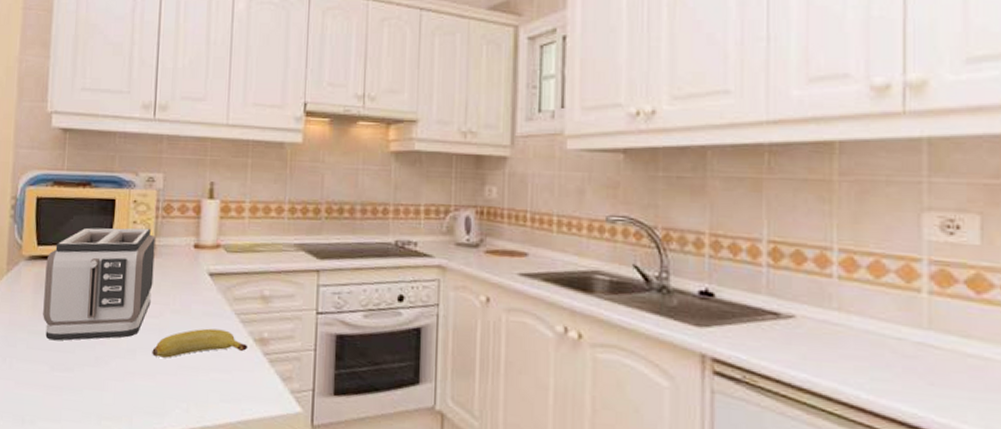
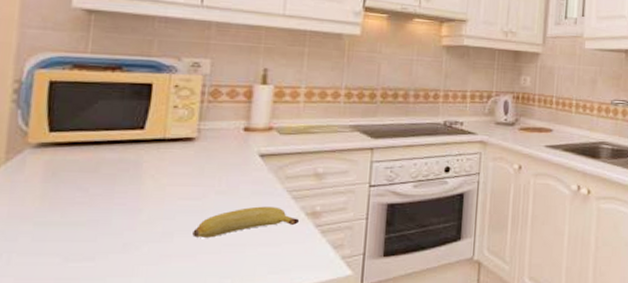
toaster: present [43,227,156,341] -> none [55,112,200,231]

